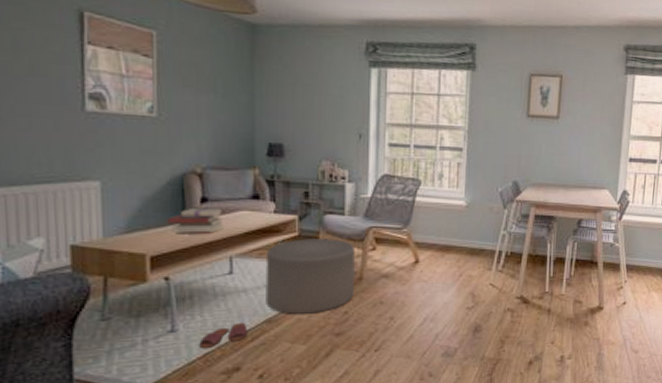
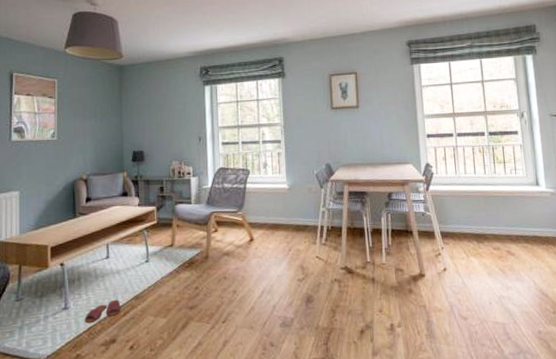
books: present [167,207,224,233] -> none [63,205,102,227]
pouf: present [266,238,355,314] -> none [133,224,202,291]

